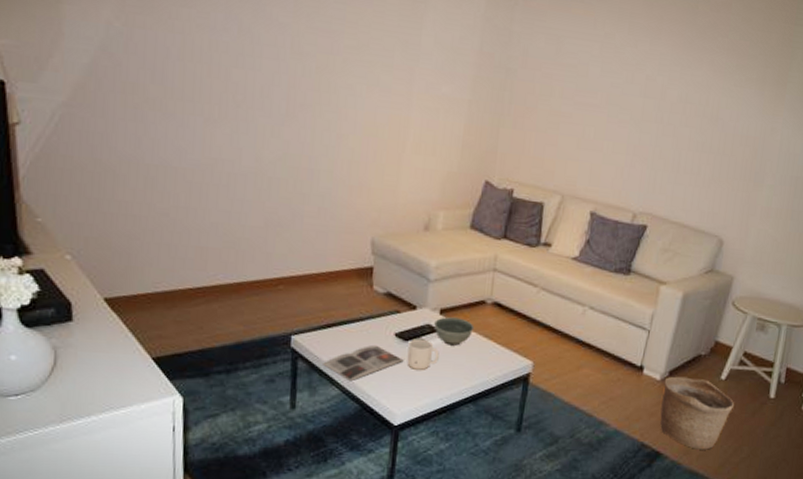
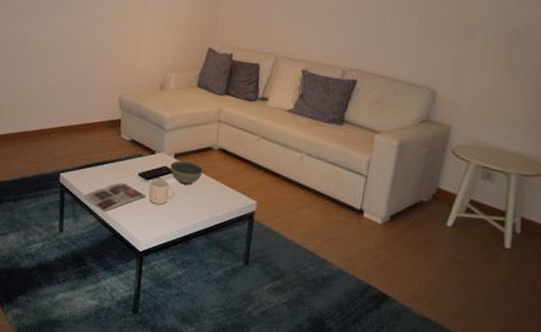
basket: present [660,376,734,450] -> none [384,221,464,297]

